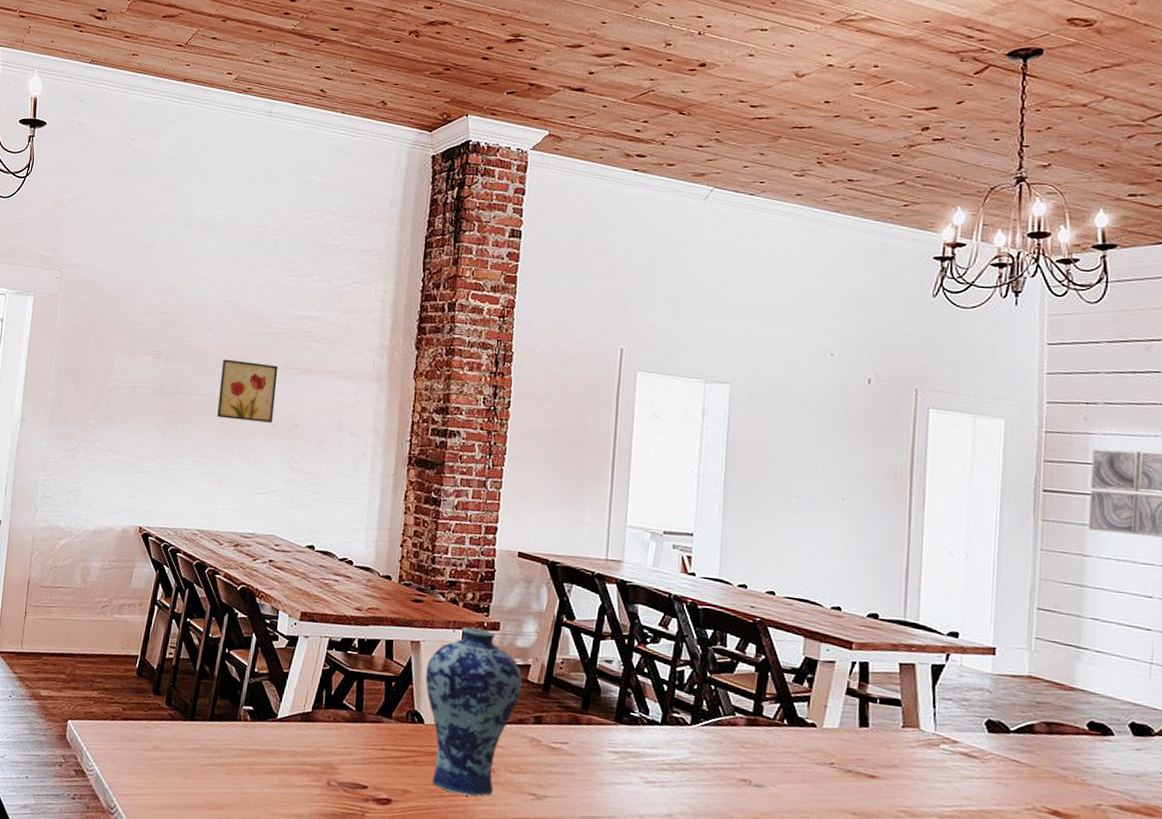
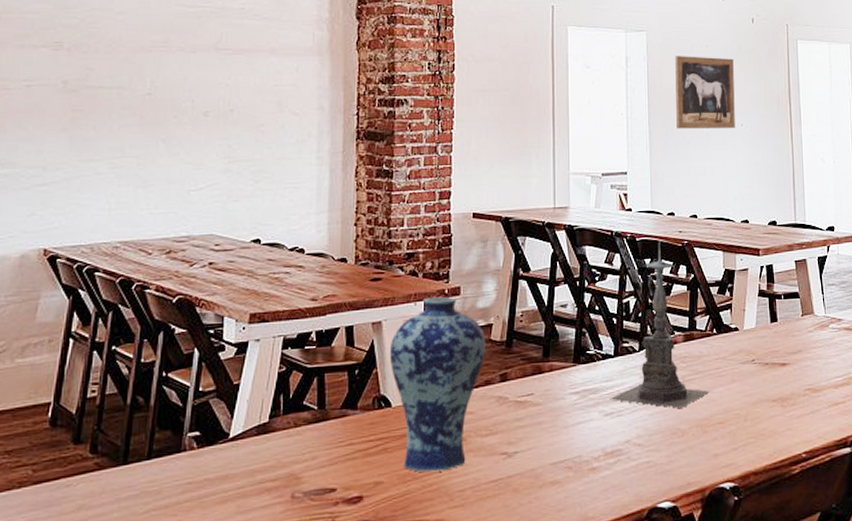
wall art: present [217,359,278,423] -> none [136,45,207,112]
candle holder: none [653,613,773,795] -> present [610,241,709,408]
wall art: none [758,413,839,502] -> present [675,56,735,129]

